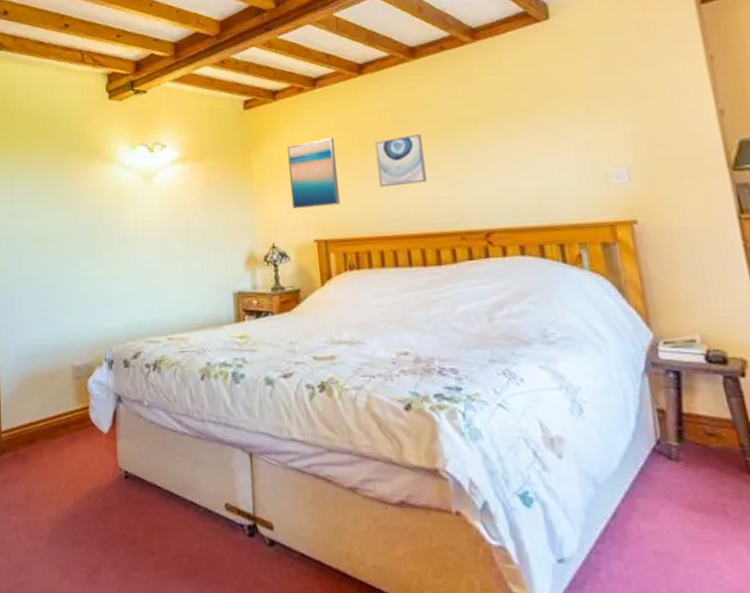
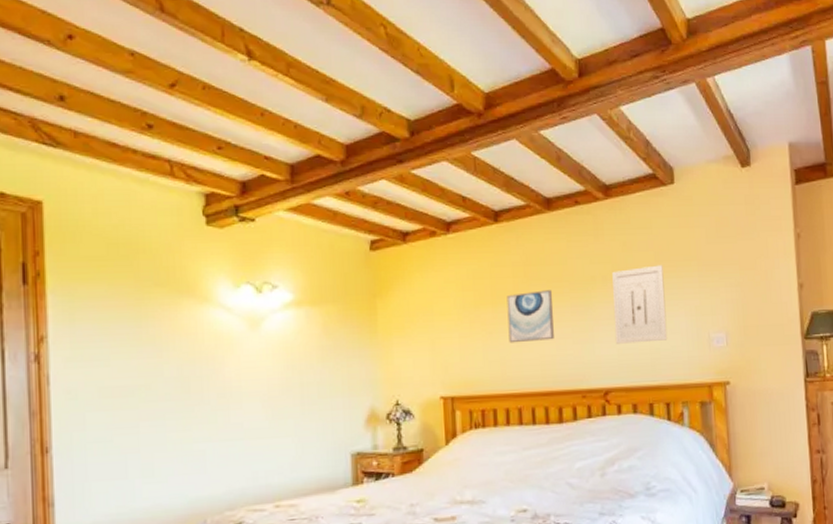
wall art: present [287,137,341,209] -> none [415,287,470,364]
wall art: none [486,101,555,184] -> present [612,265,668,344]

